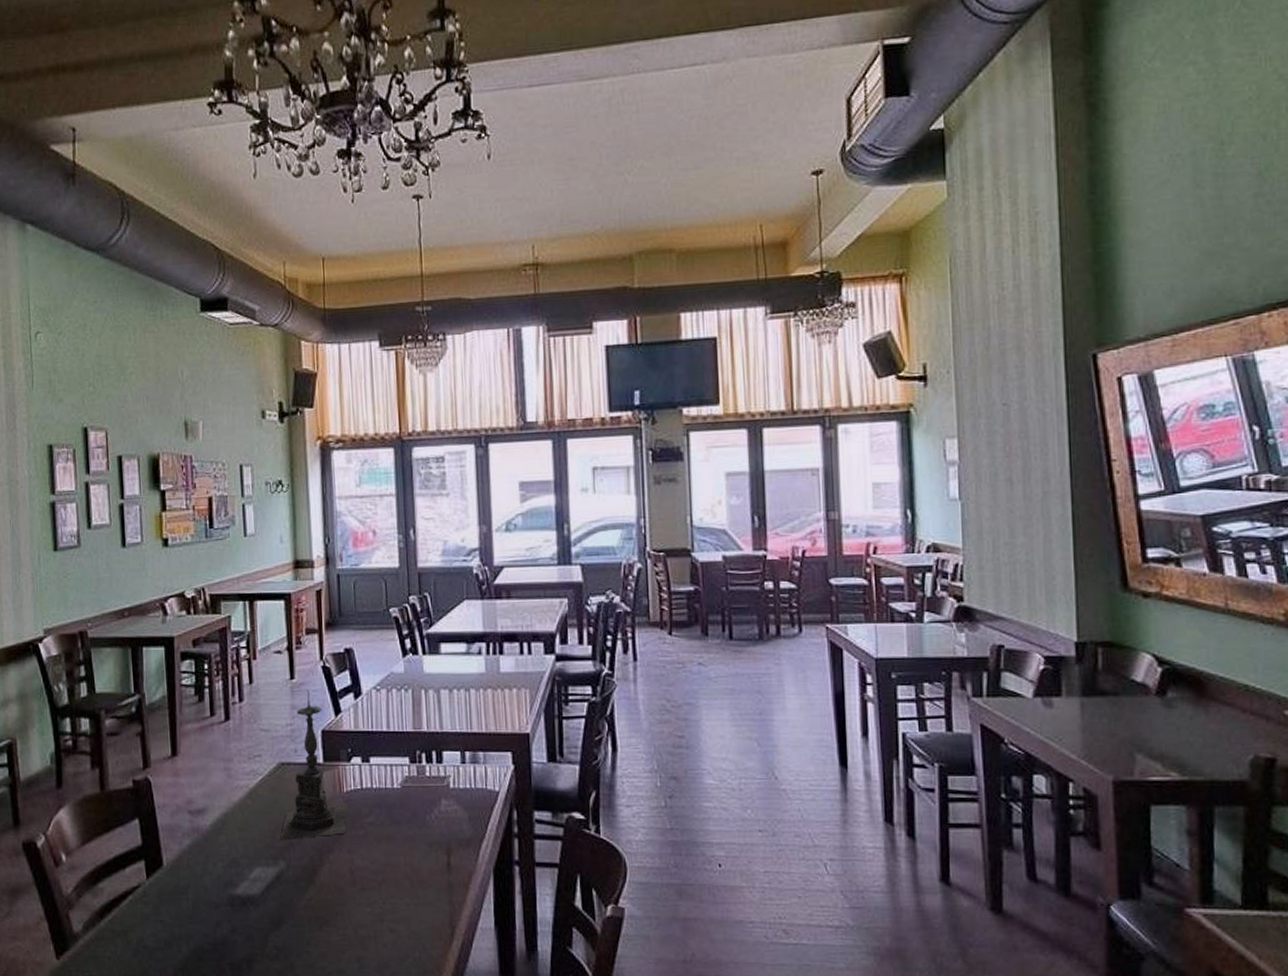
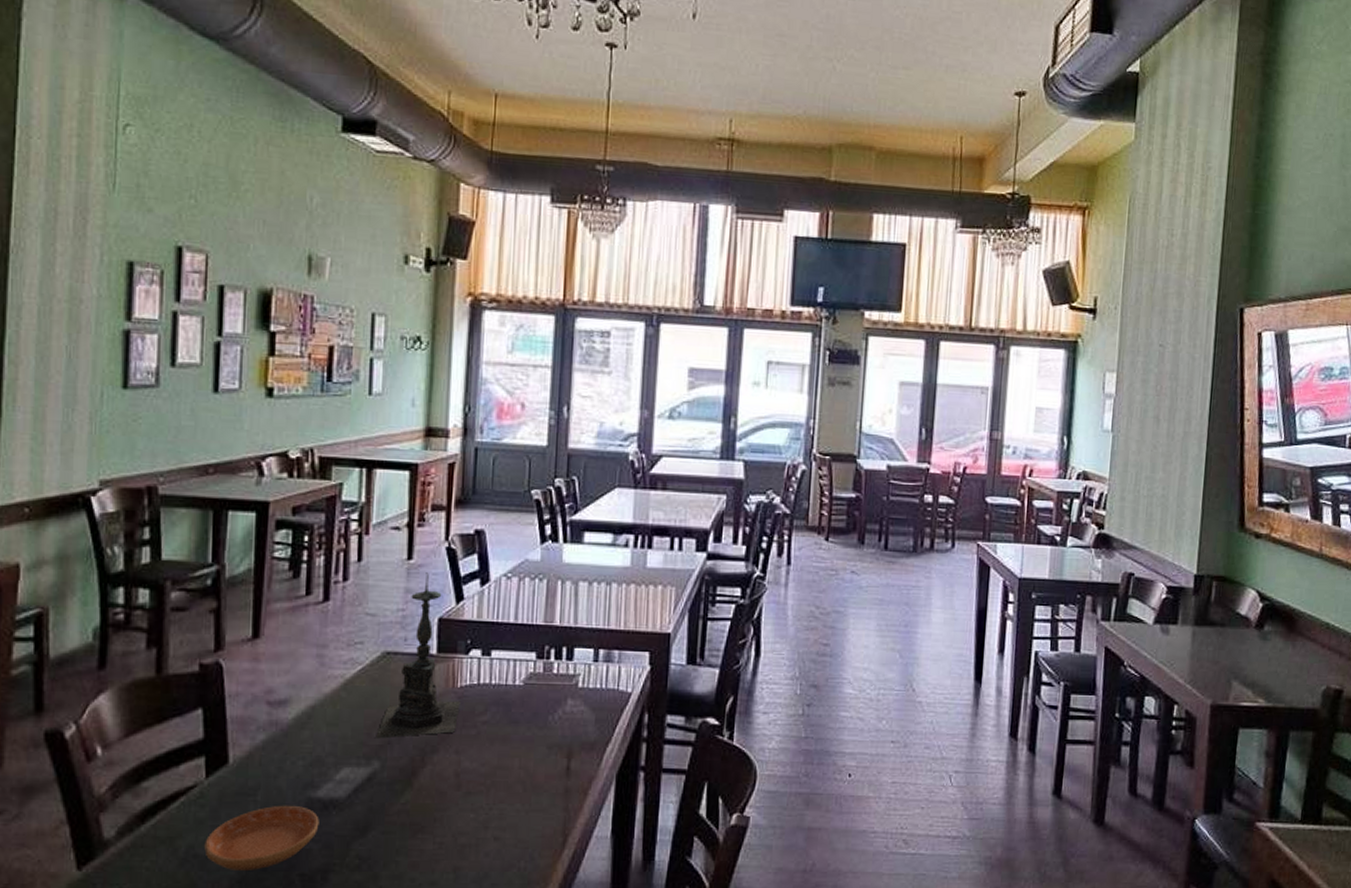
saucer: none [151,901,241,960] -> present [204,805,319,870]

